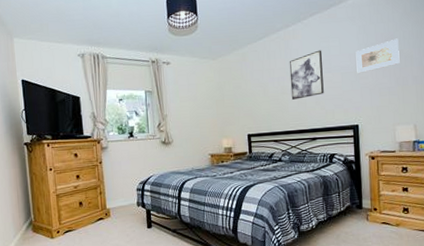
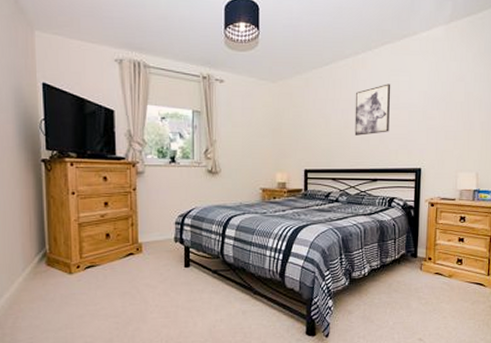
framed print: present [356,38,400,74] -> none [425,79,469,114]

